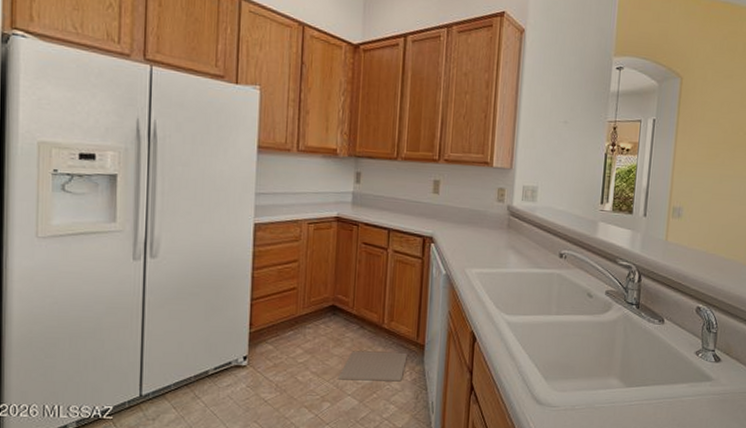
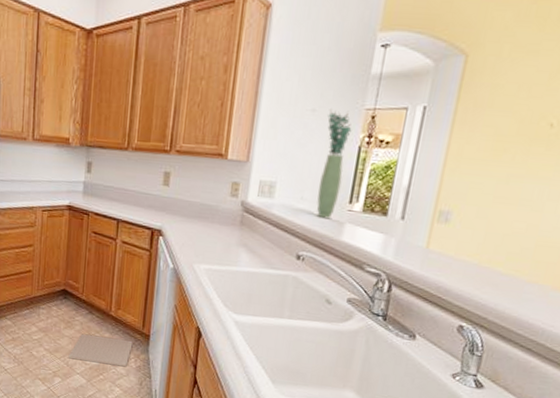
vase: none [573,121,599,219] -> present [316,109,352,219]

